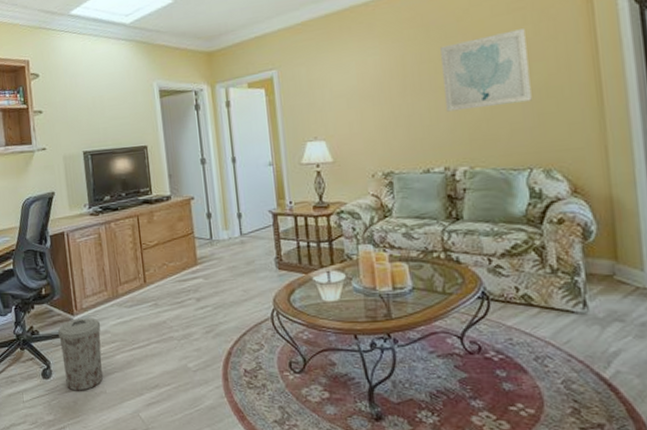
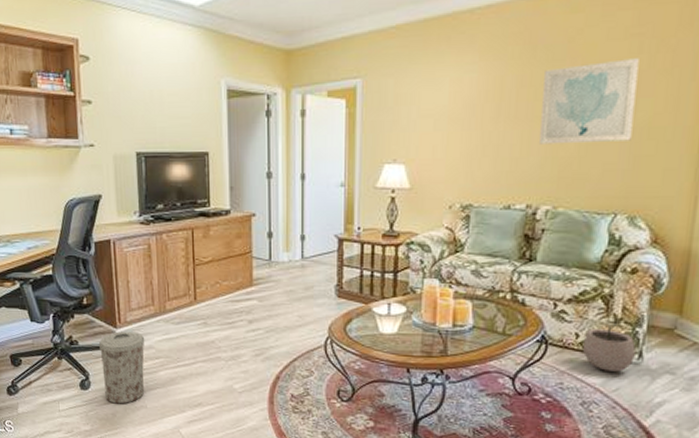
plant pot: none [524,272,580,323] -> present [582,322,636,372]

